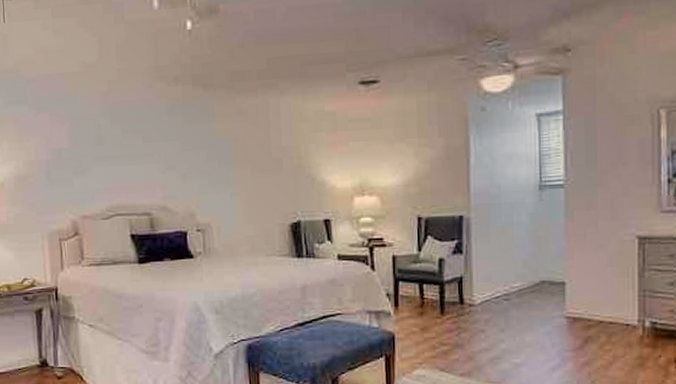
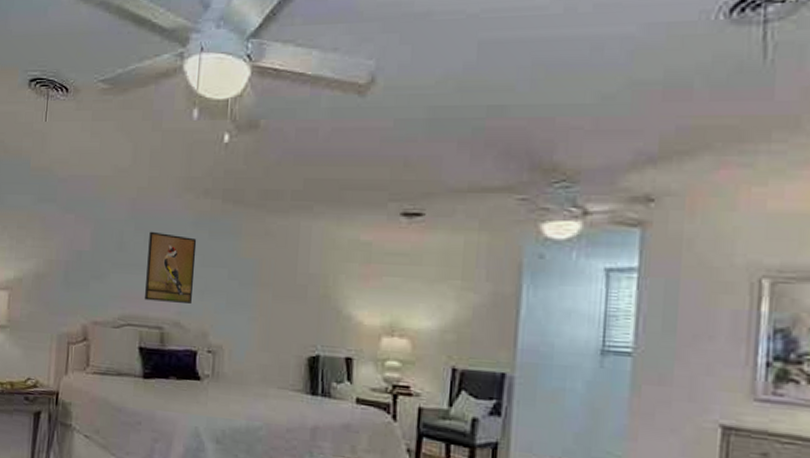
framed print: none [126,122,175,190] -> present [145,231,197,303]

